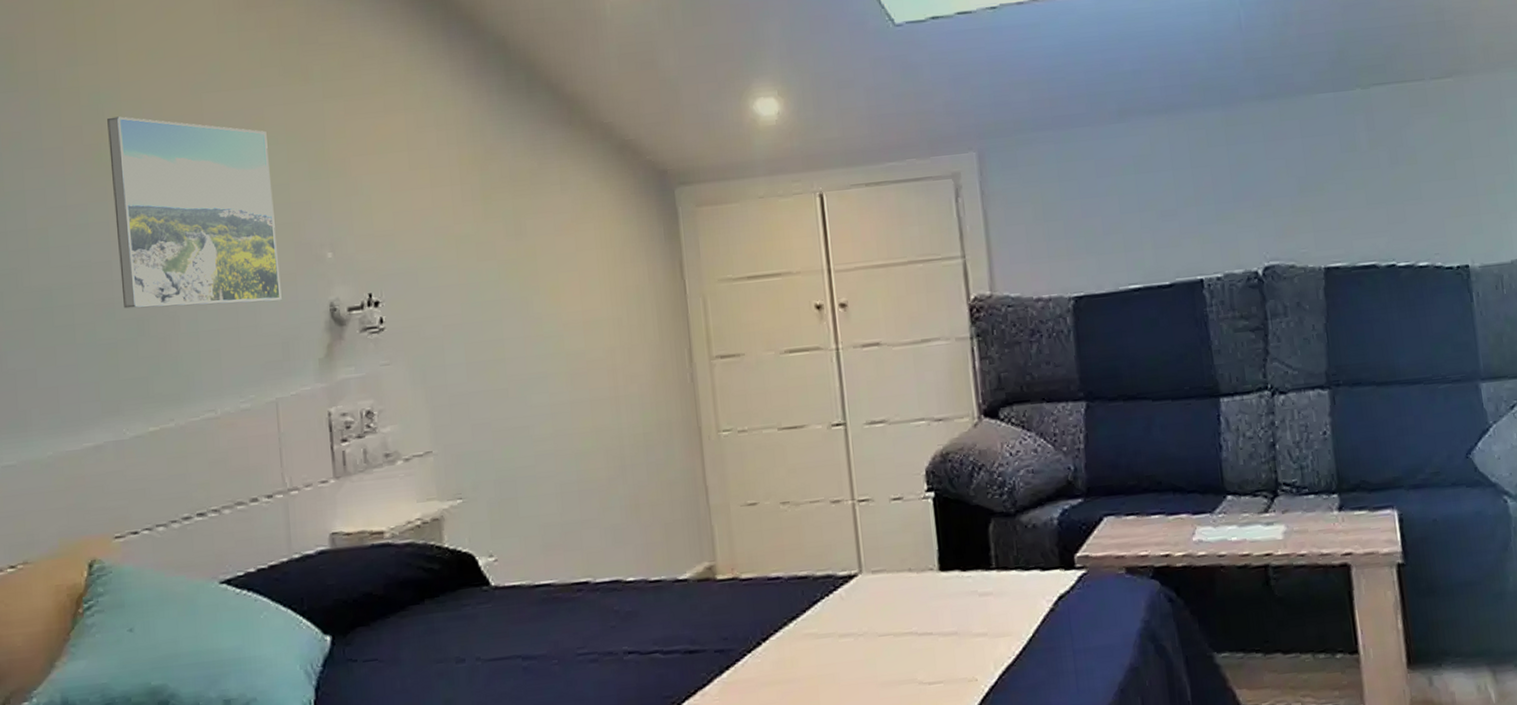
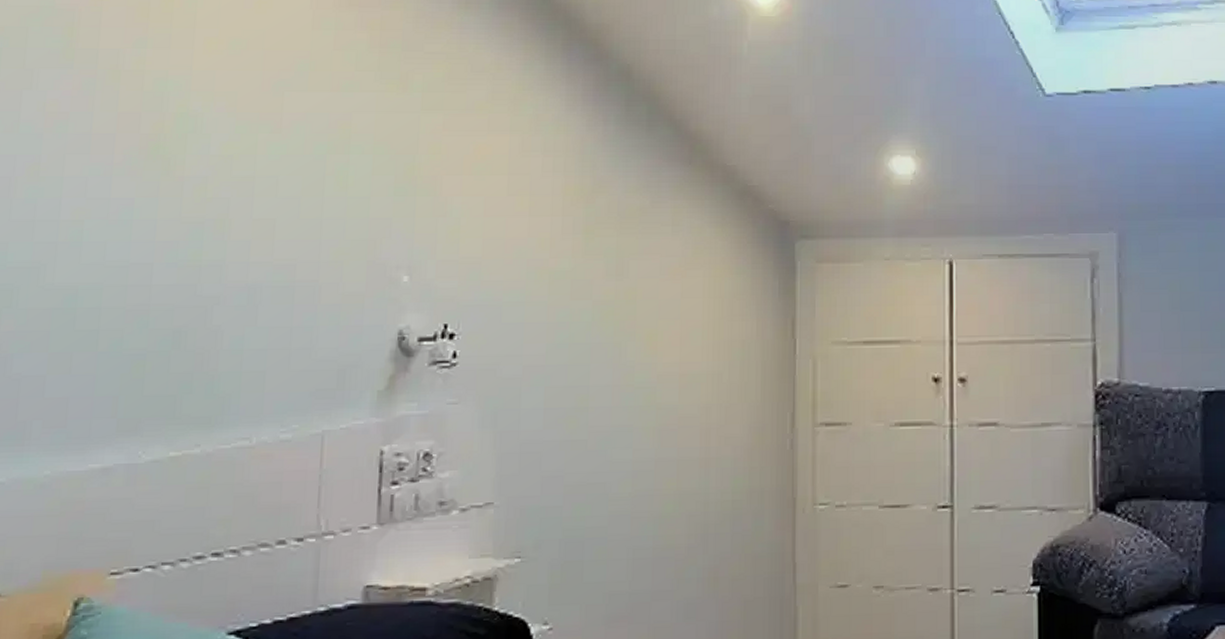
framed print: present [107,116,282,309] -> none [160,107,352,323]

